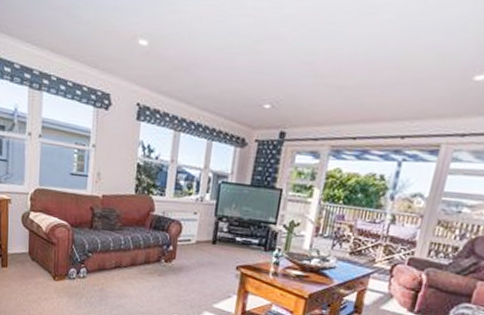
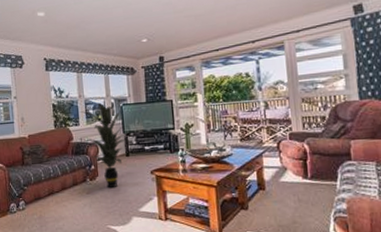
indoor plant: none [166,173,223,276] -> present [80,102,132,189]

